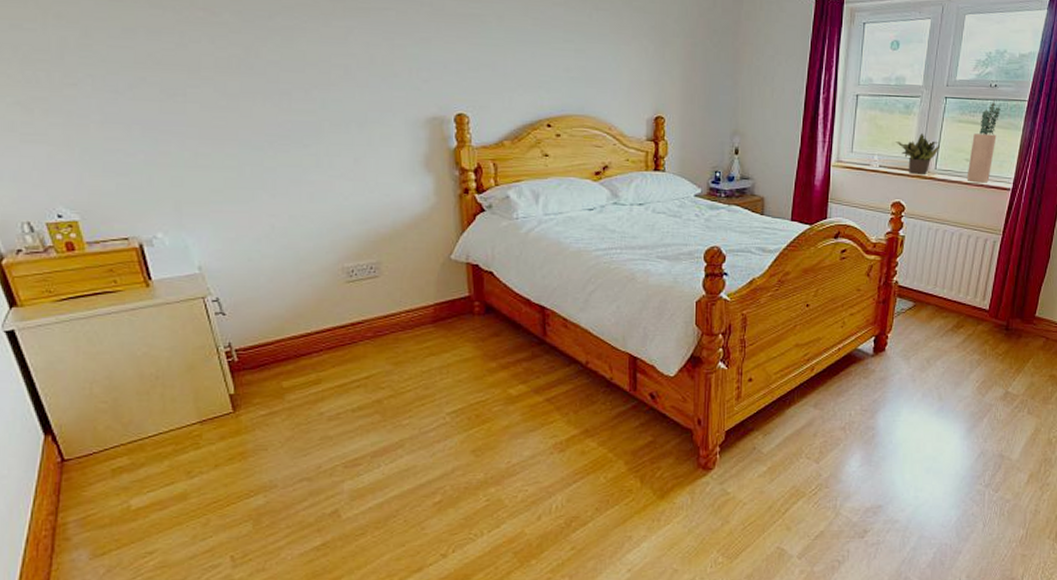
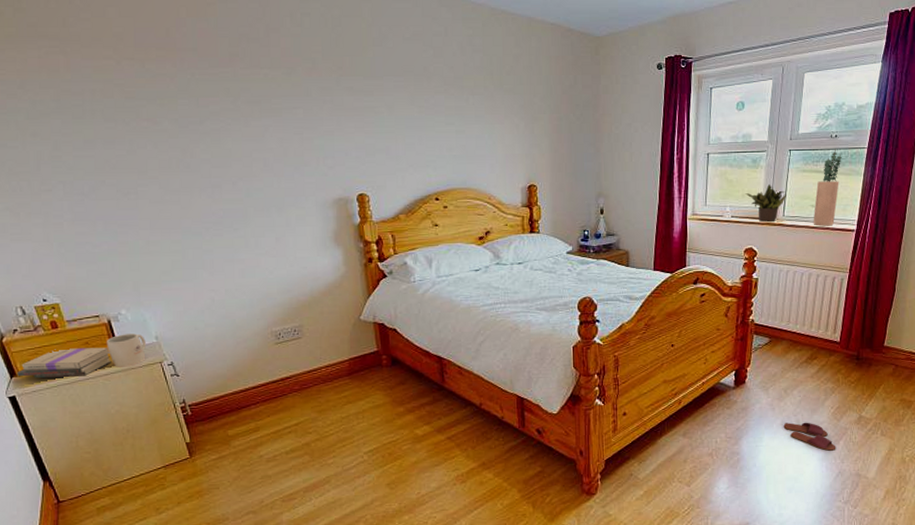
books: none [19,275,141,311] -> present [17,347,112,379]
mug: none [136,261,186,301] -> present [107,333,146,367]
slippers: none [925,396,980,429] -> present [784,422,836,451]

